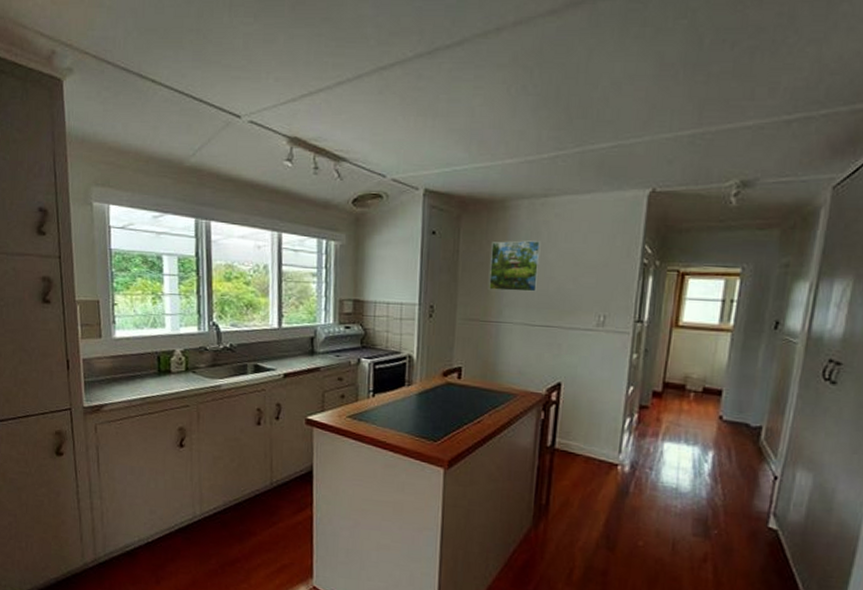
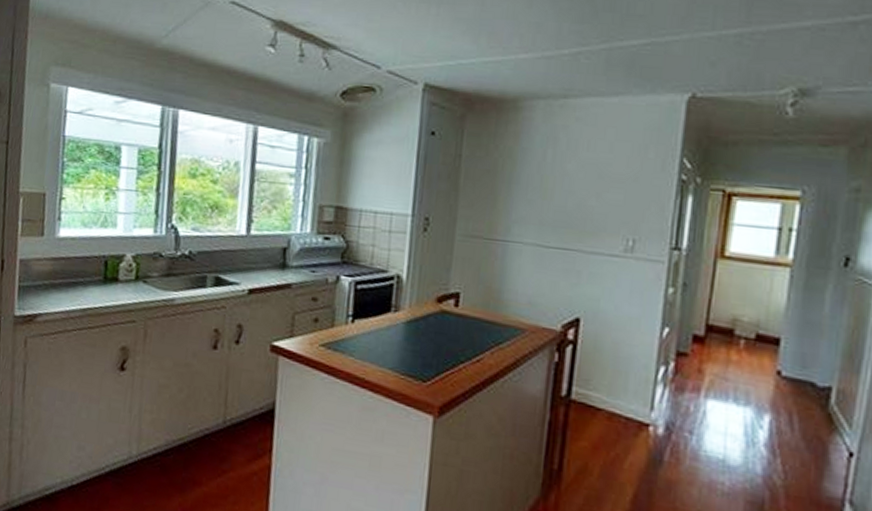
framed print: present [489,240,541,292] -> none [495,146,559,208]

